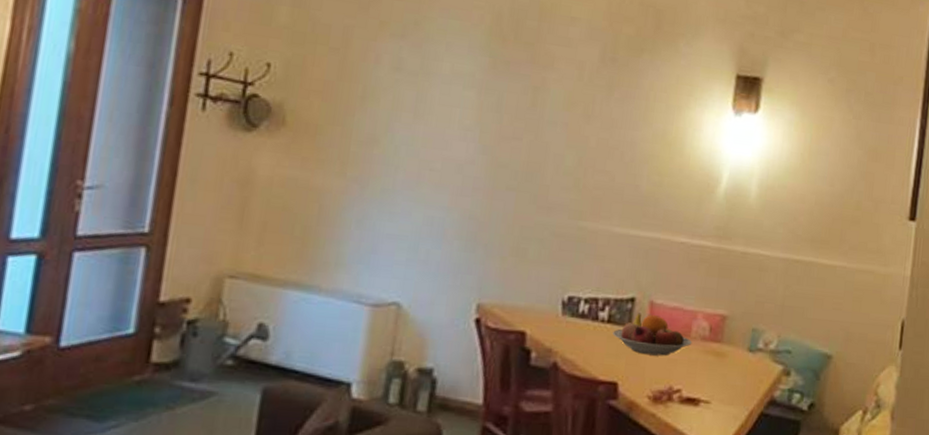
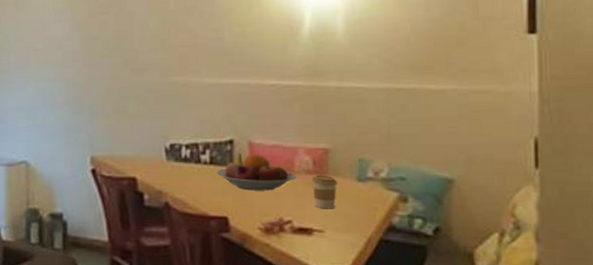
coffee cup: none [705,342,730,379] -> present [312,174,337,209]

